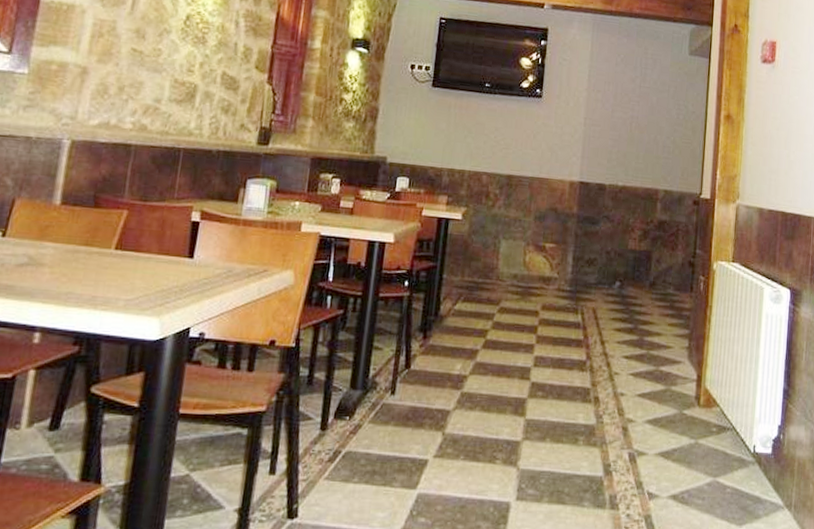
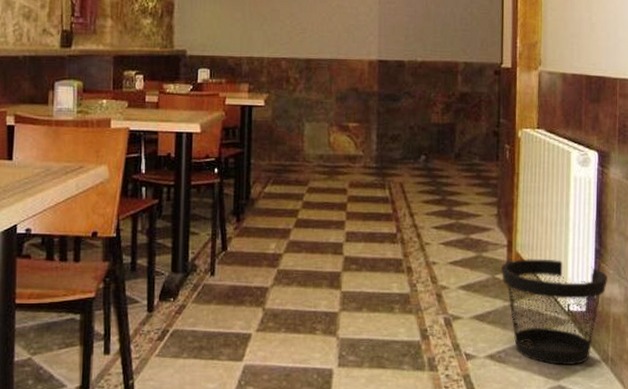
wastebasket: none [688,395,794,511] -> present [501,259,607,366]

